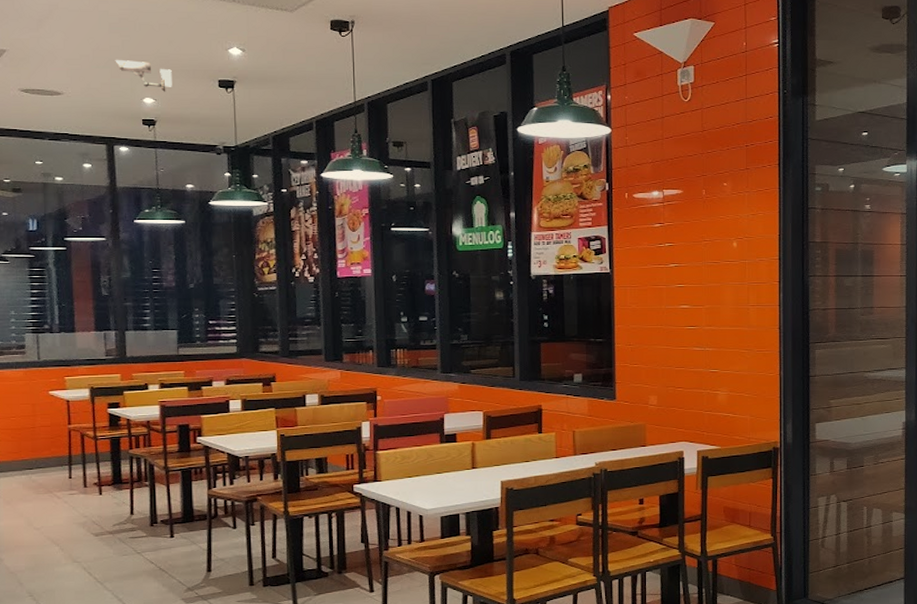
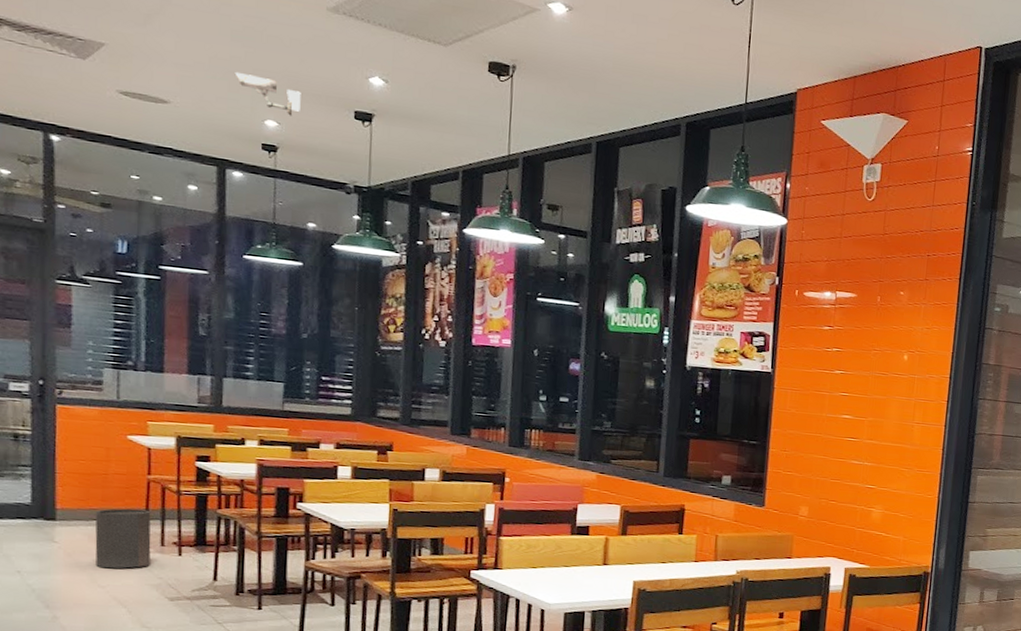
trash can: none [27,456,76,512] -> present [95,509,151,569]

